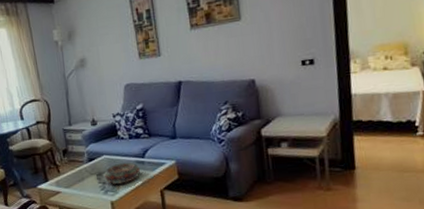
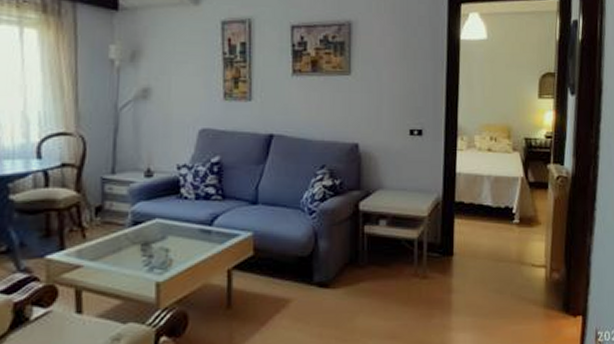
decorative bowl: present [103,162,140,184] -> none [151,230,204,258]

